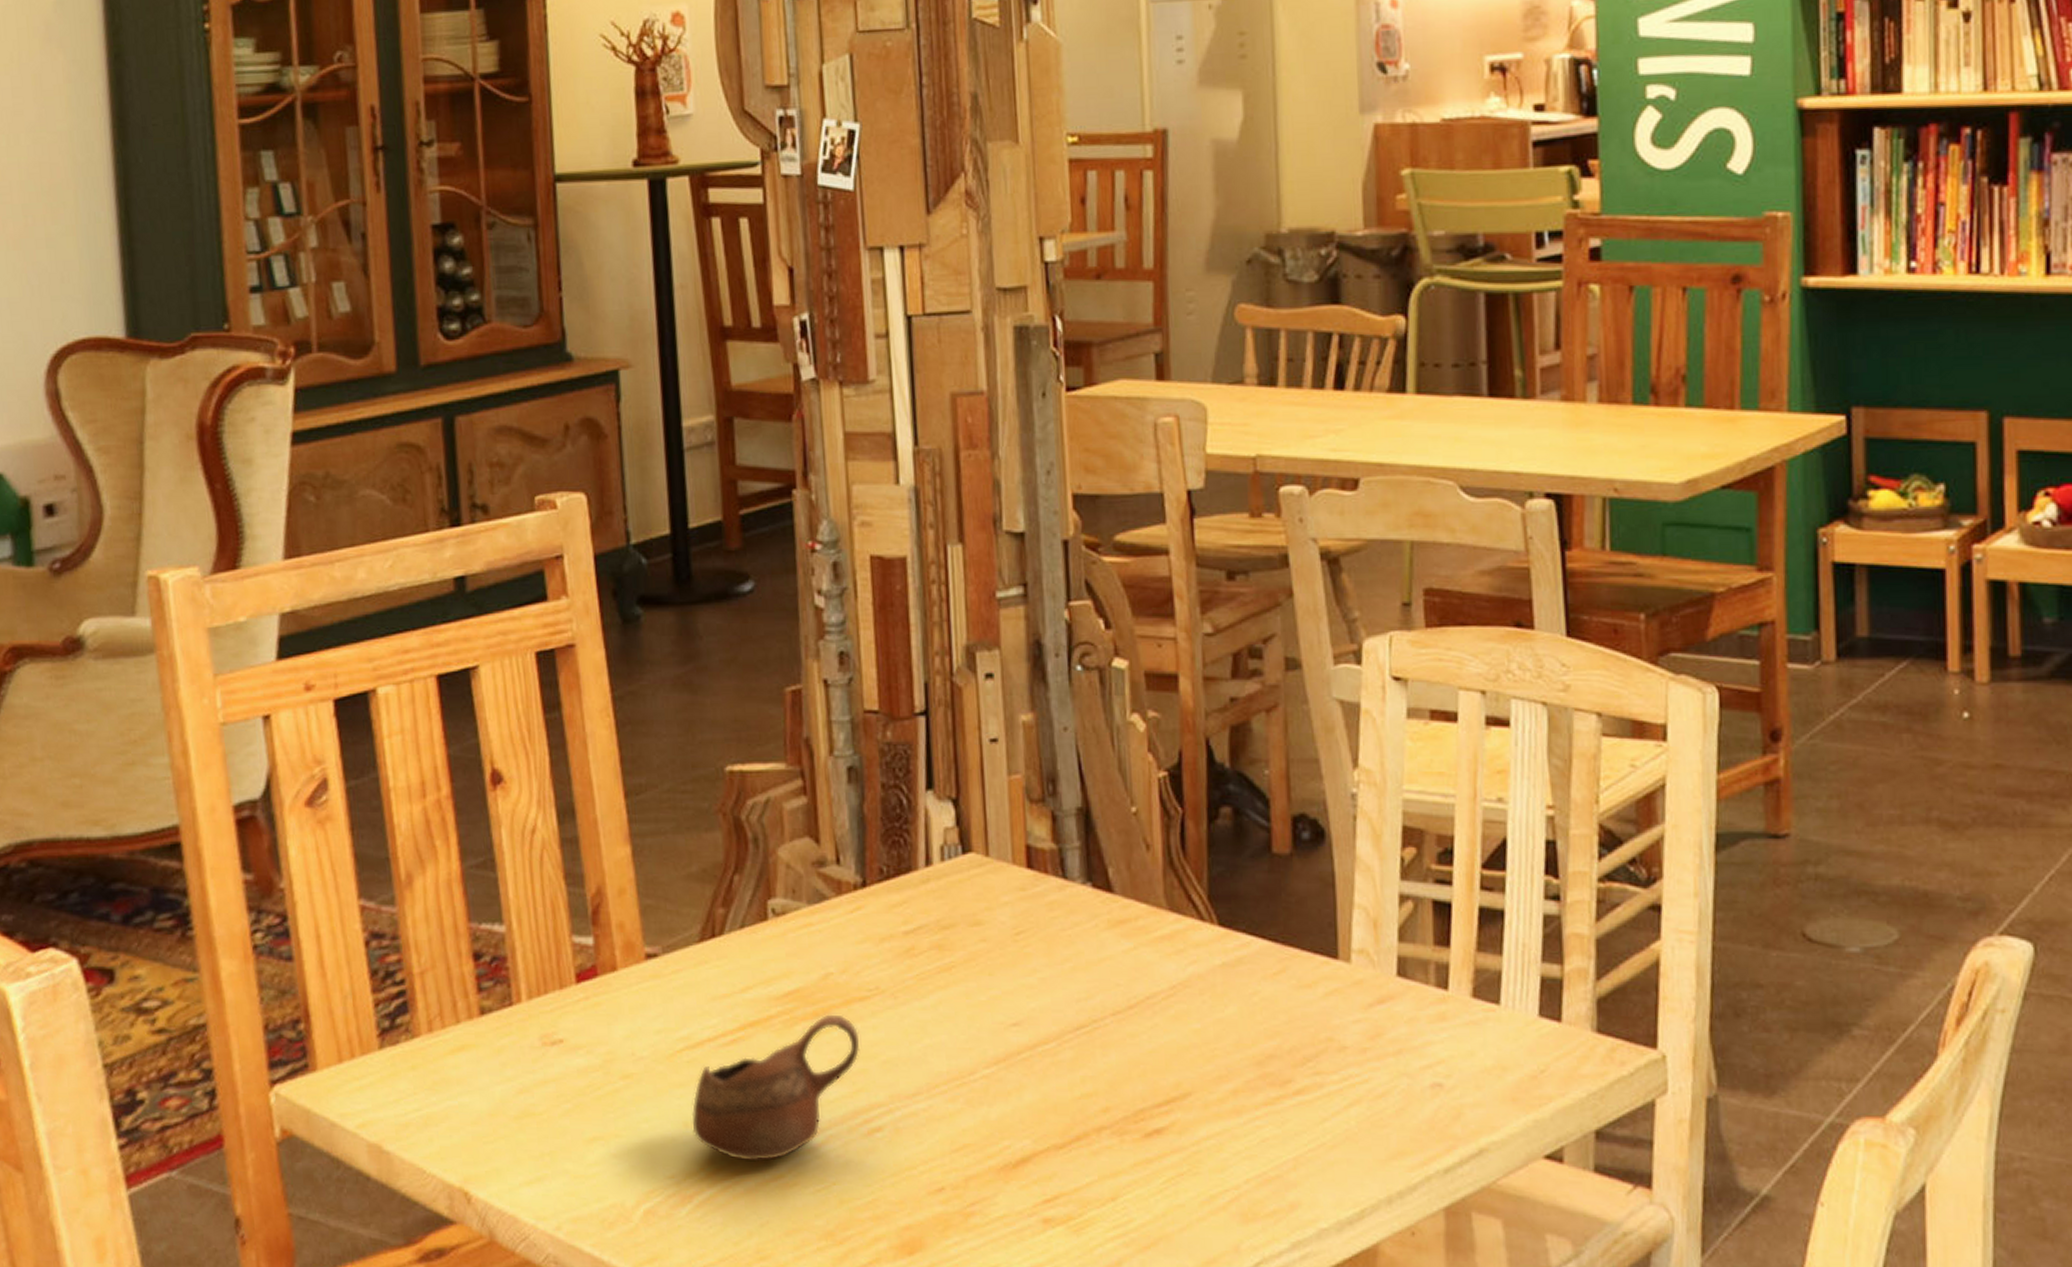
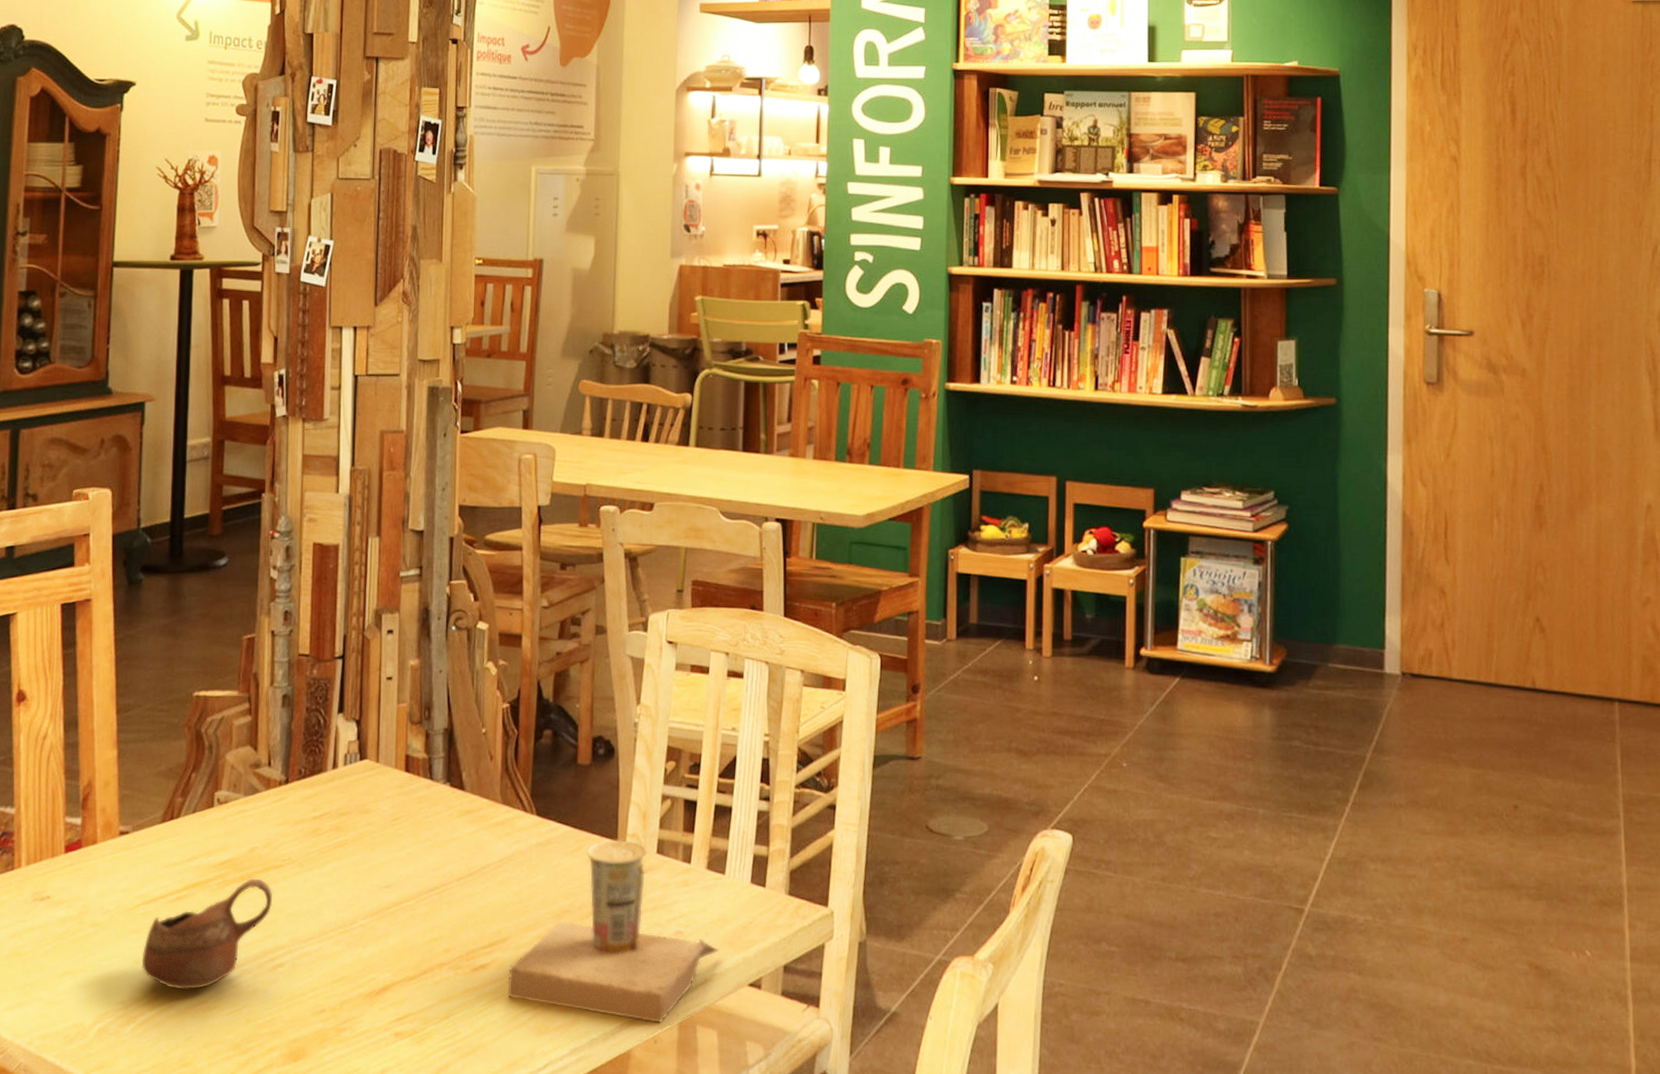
cup: none [1195,957,1498,1210] -> present [508,839,719,1024]

